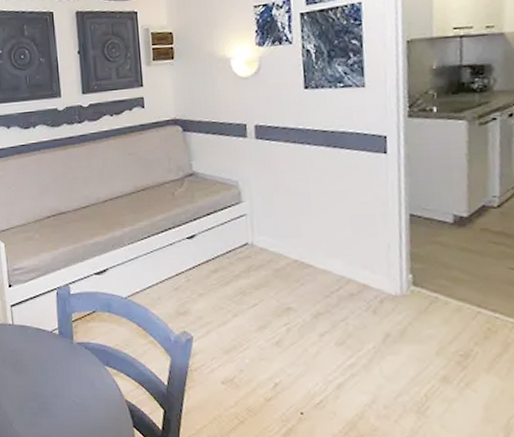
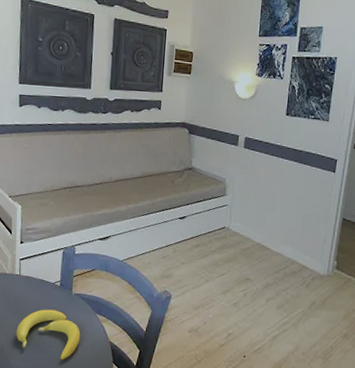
banana: none [17,363,91,425] -> present [16,309,81,360]

